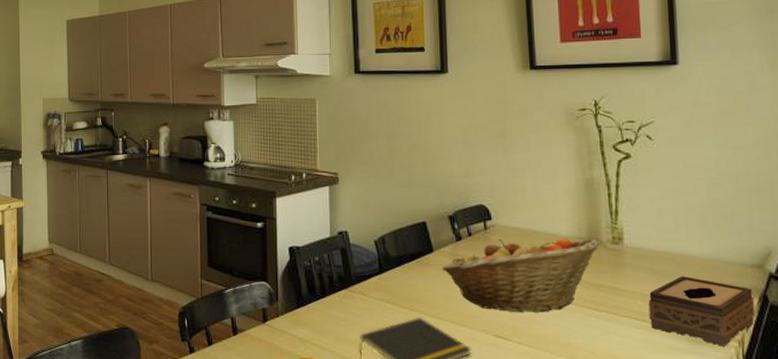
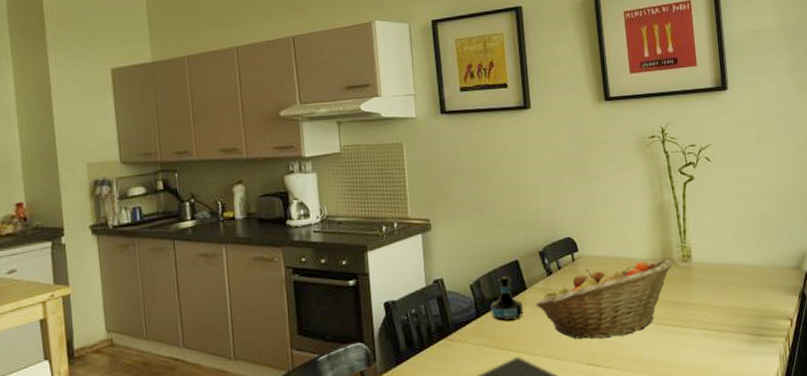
tequila bottle: none [394,236,430,280] -> present [490,276,524,321]
tissue box: present [648,276,756,346] -> none [714,284,797,343]

